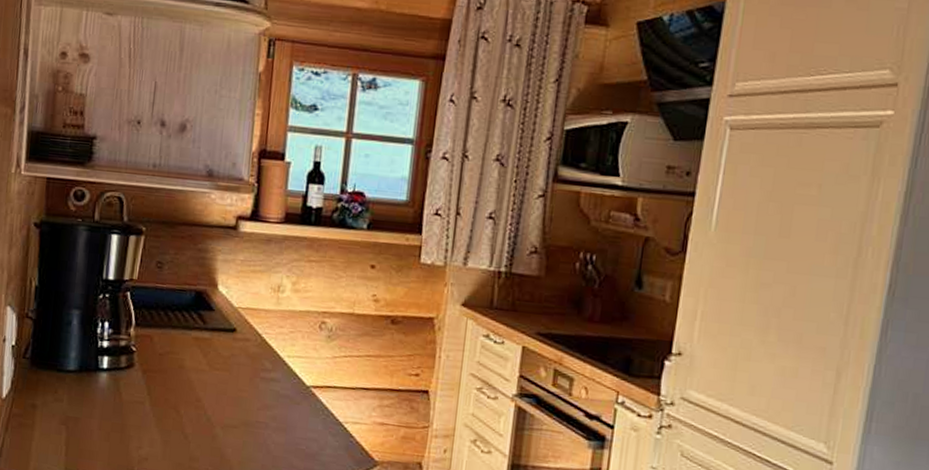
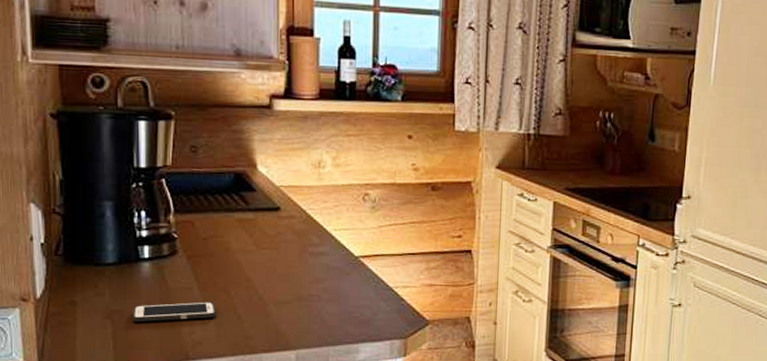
cell phone: none [86,414,165,435] -> present [133,301,216,322]

